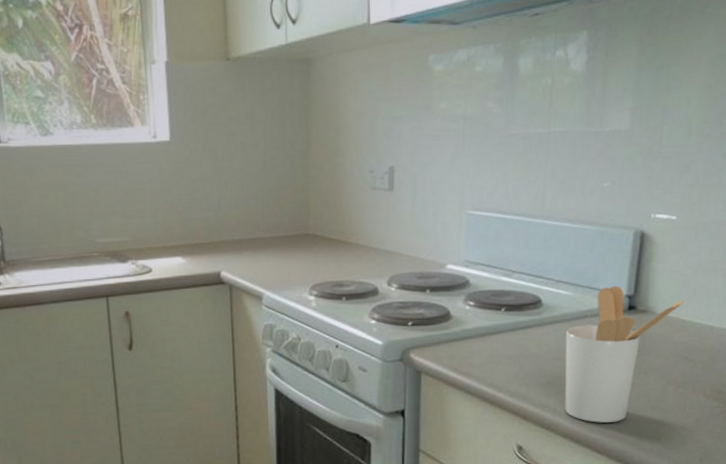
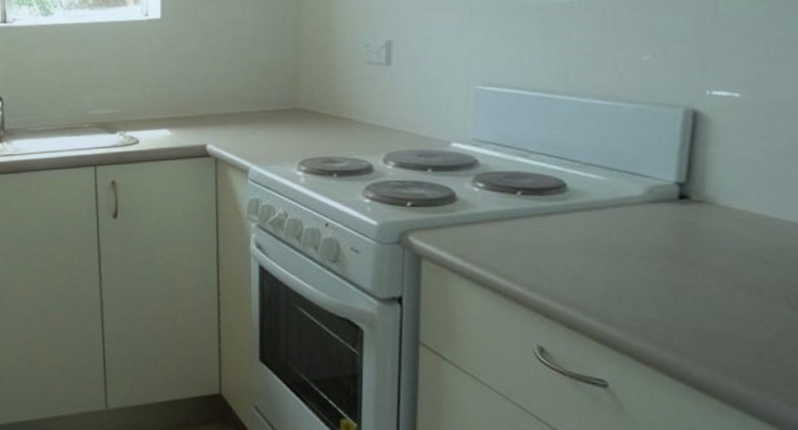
utensil holder: present [565,286,684,423] -> none [597,171,754,329]

